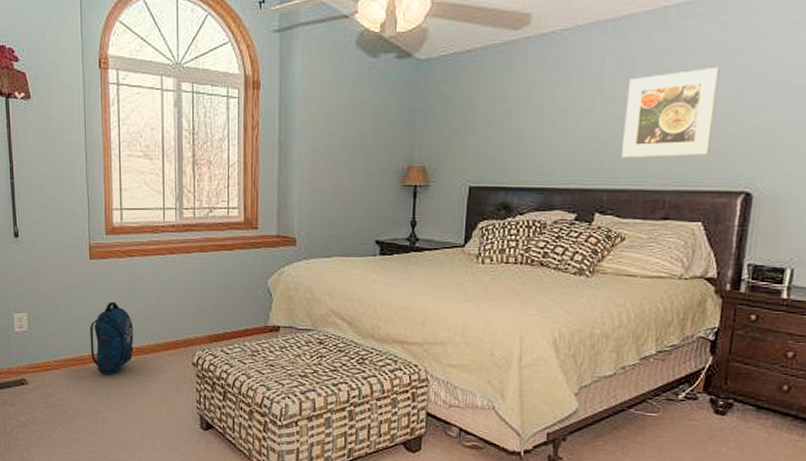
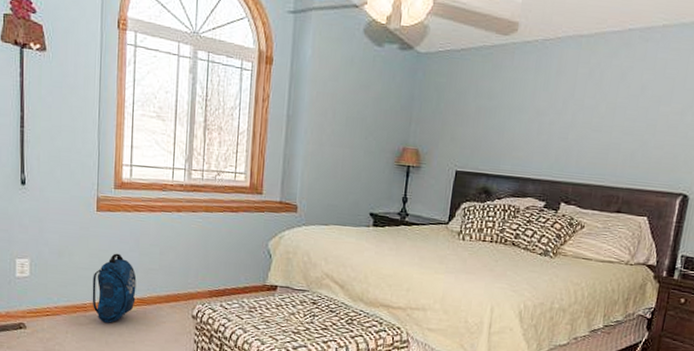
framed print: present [621,66,720,158] -> none [586,85,670,160]

